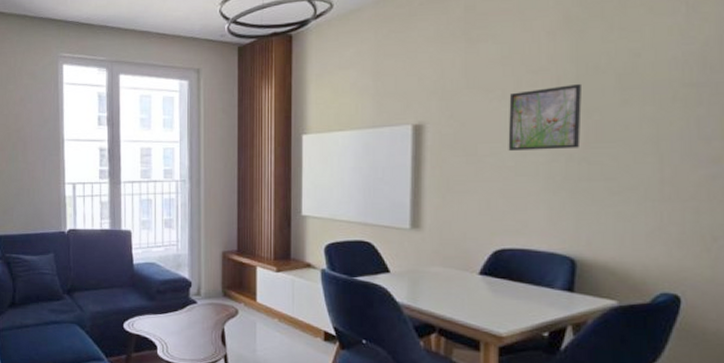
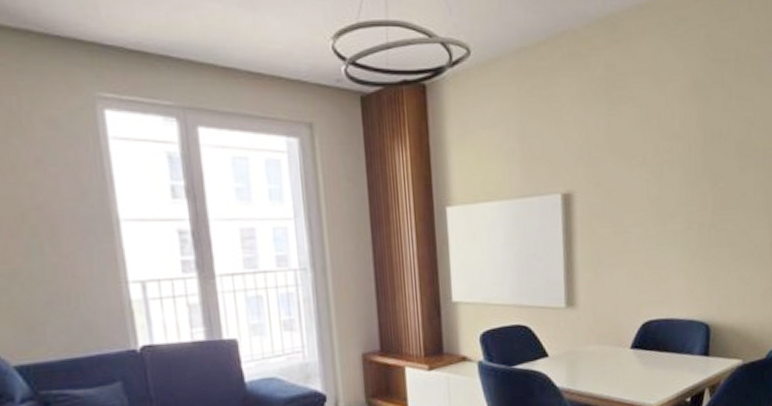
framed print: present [508,83,582,152] -> none [649,150,710,221]

